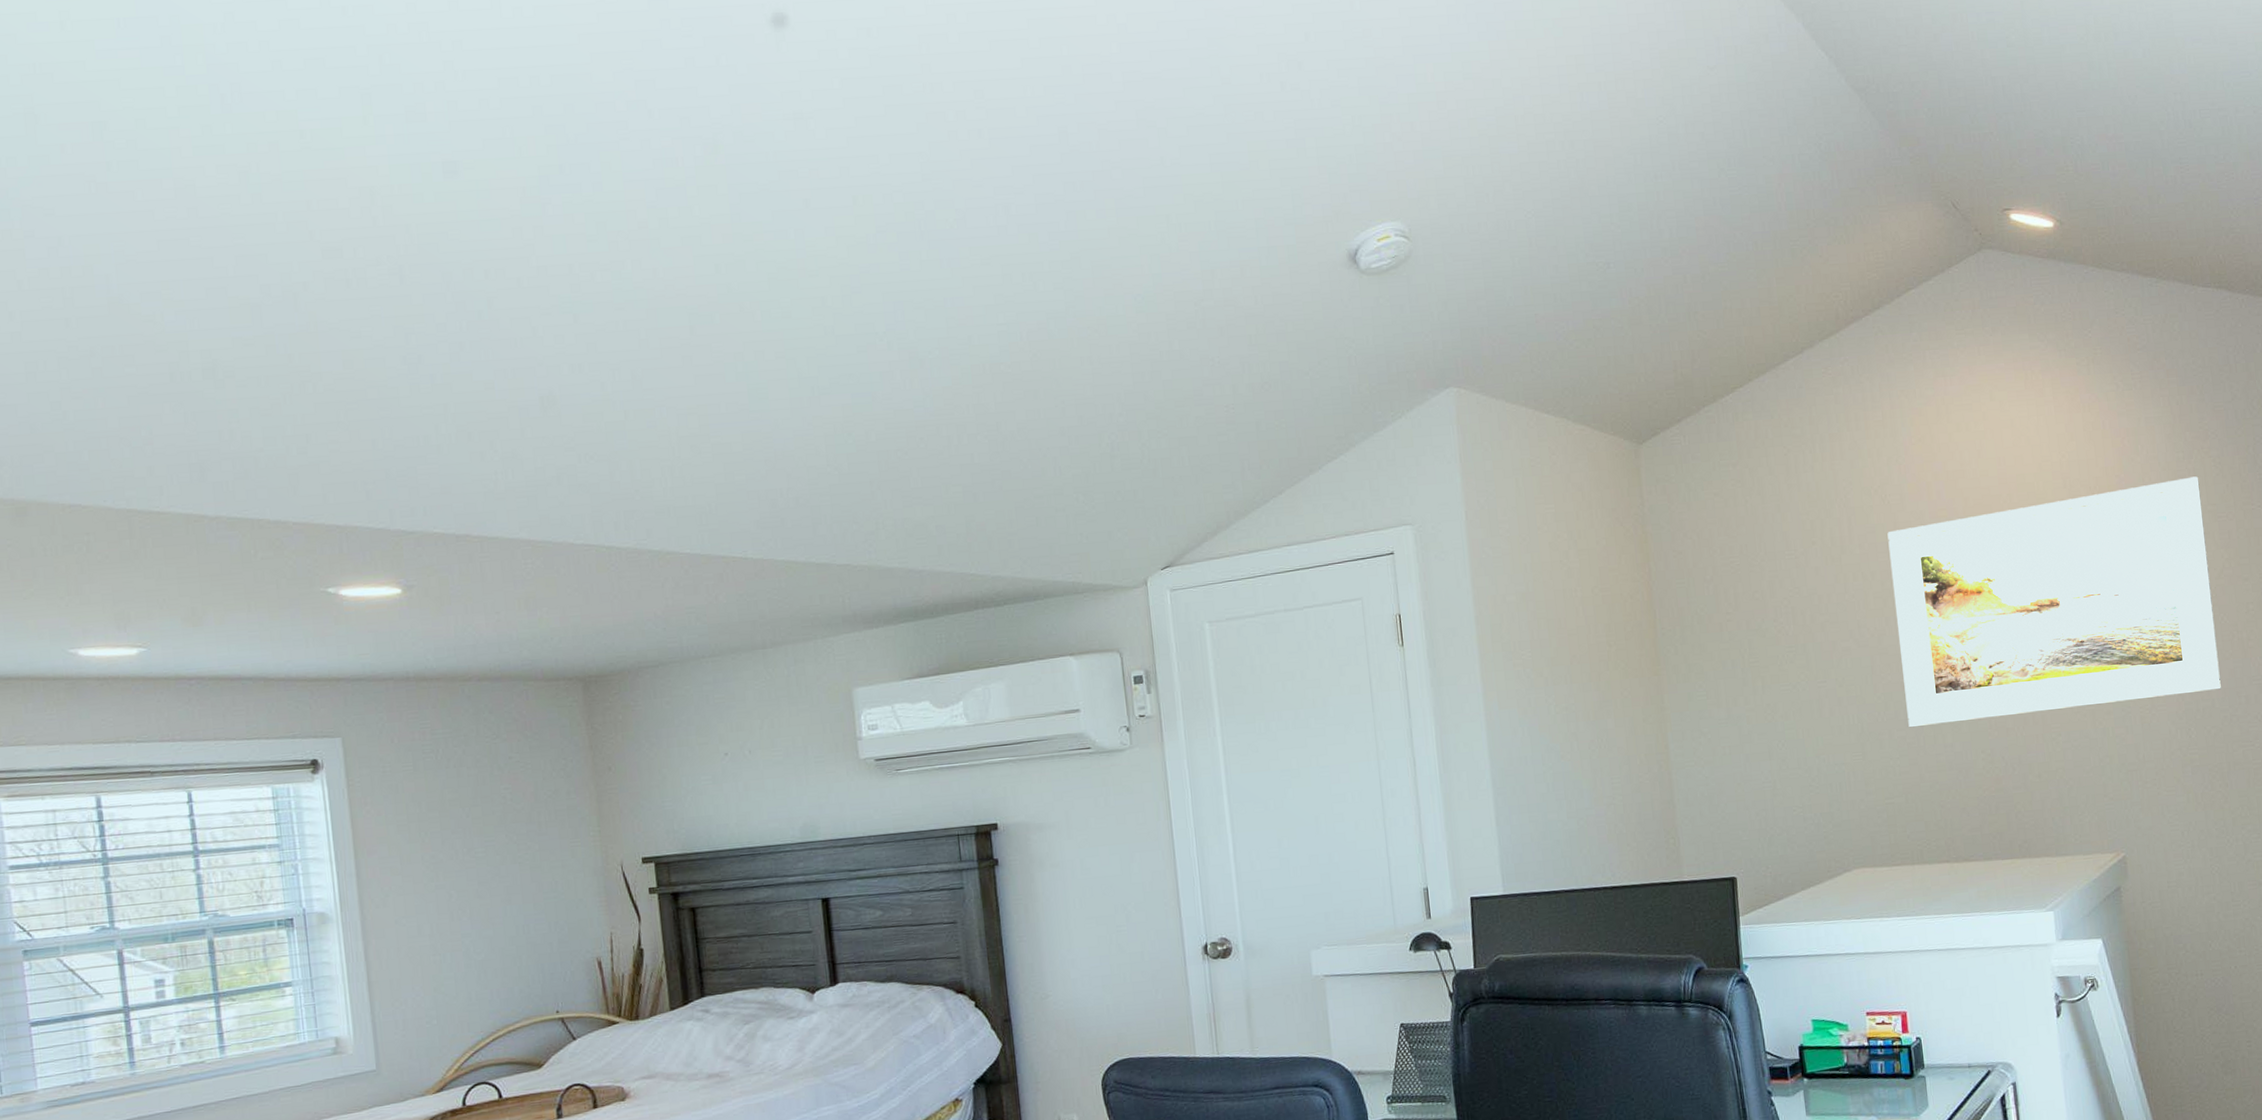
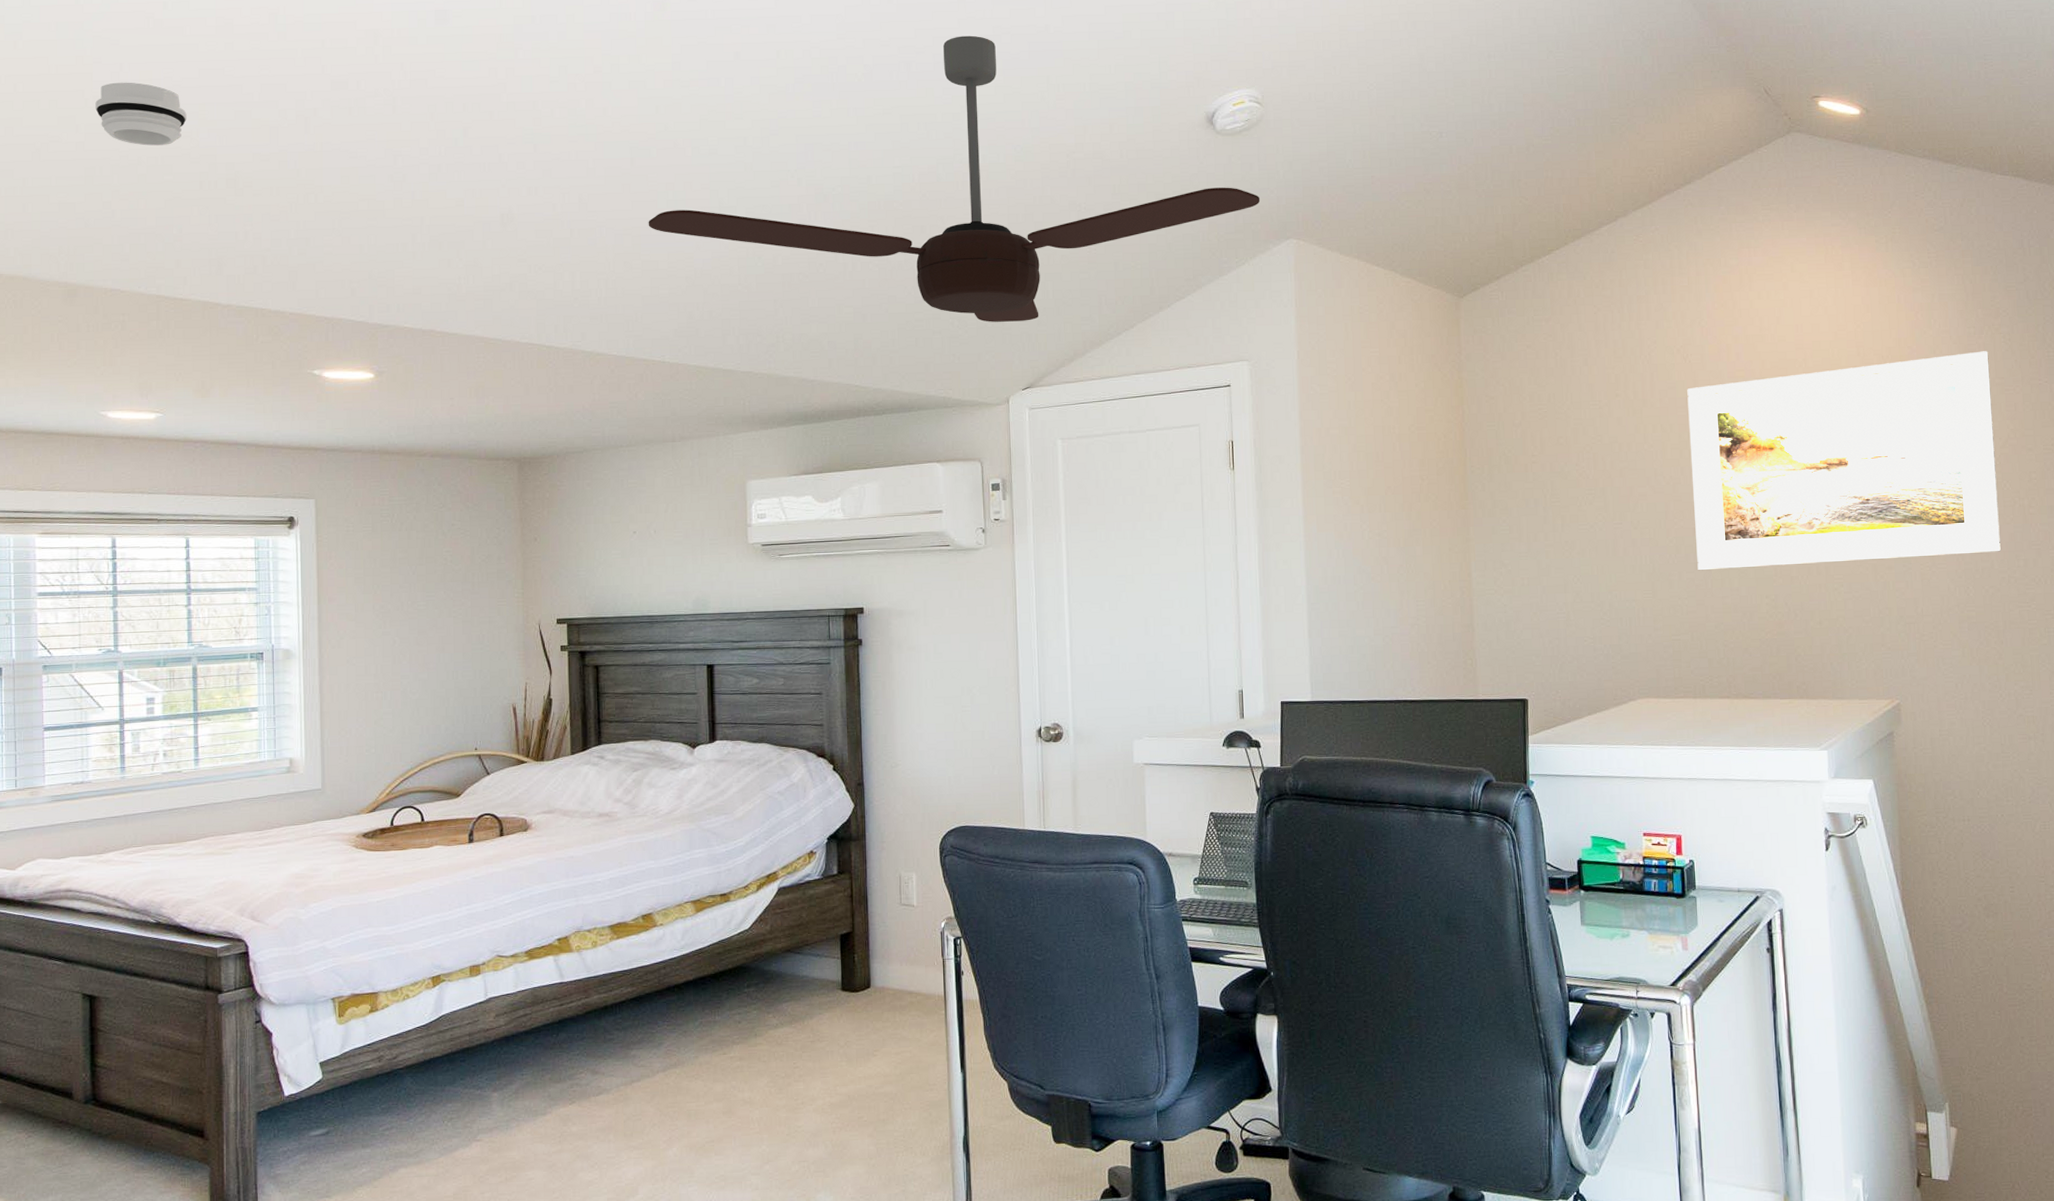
smoke detector: none [31,258,147,334] -> present [95,82,187,146]
ceiling fan: none [716,171,1414,496] -> present [648,35,1261,322]

